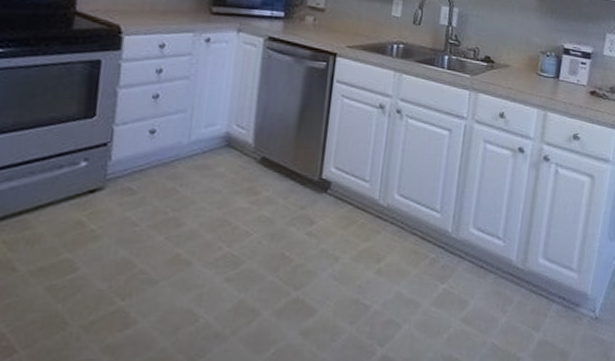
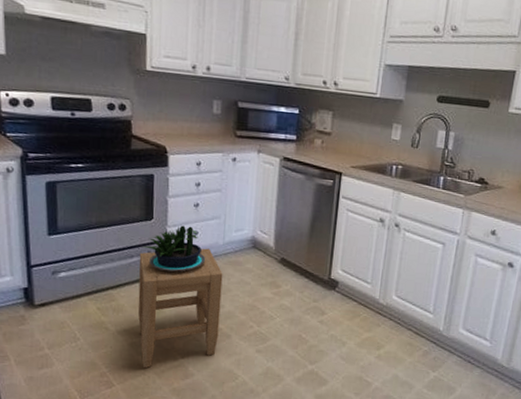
stool: none [62,150,186,321] -> present [138,248,223,369]
potted plant: none [77,122,164,185] -> present [142,225,206,273]

